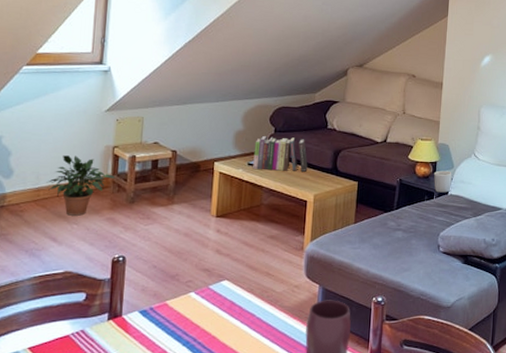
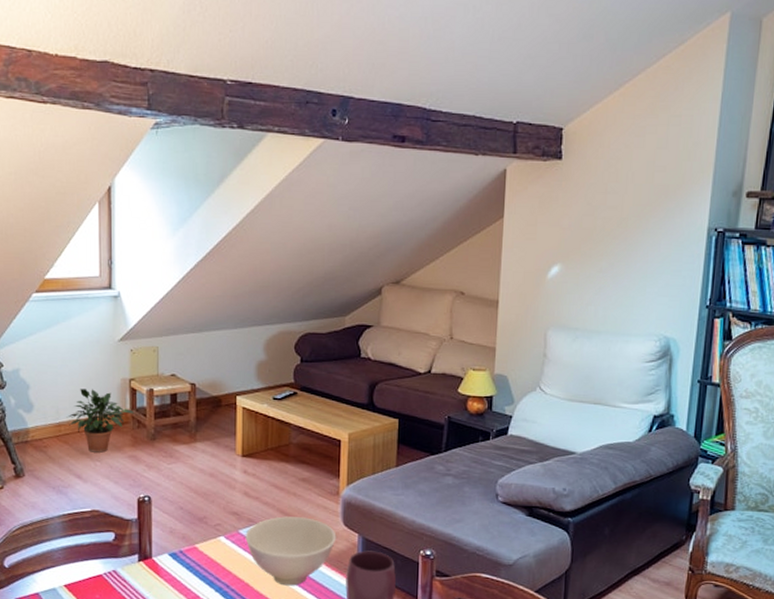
bowl: none [214,271,300,336] -> present [245,516,337,586]
books: present [253,135,308,173] -> none [279,366,340,408]
mug: present [433,170,452,193] -> none [489,406,512,433]

